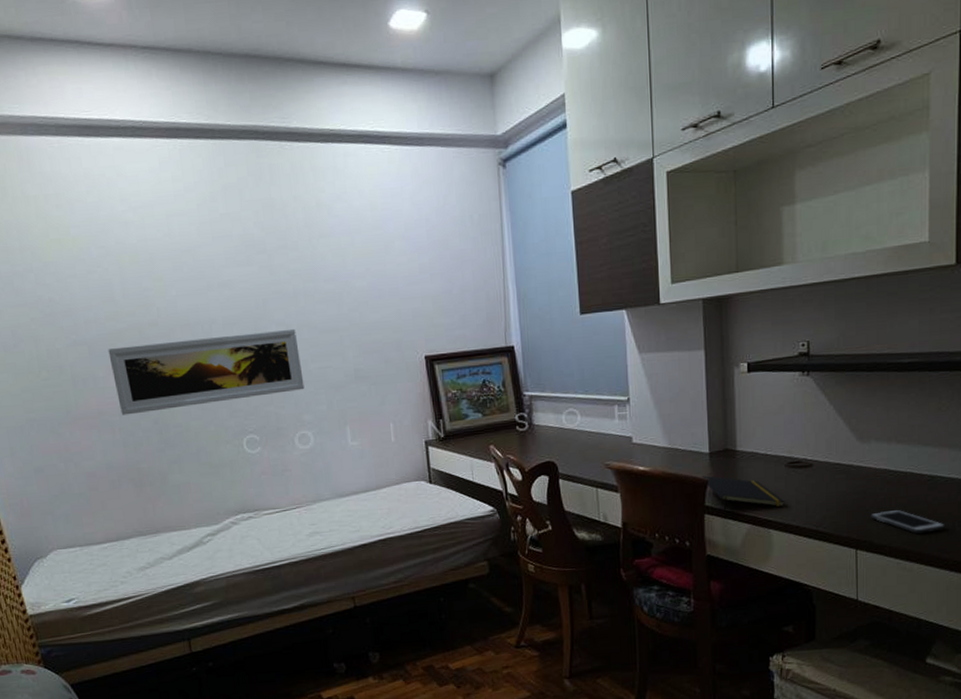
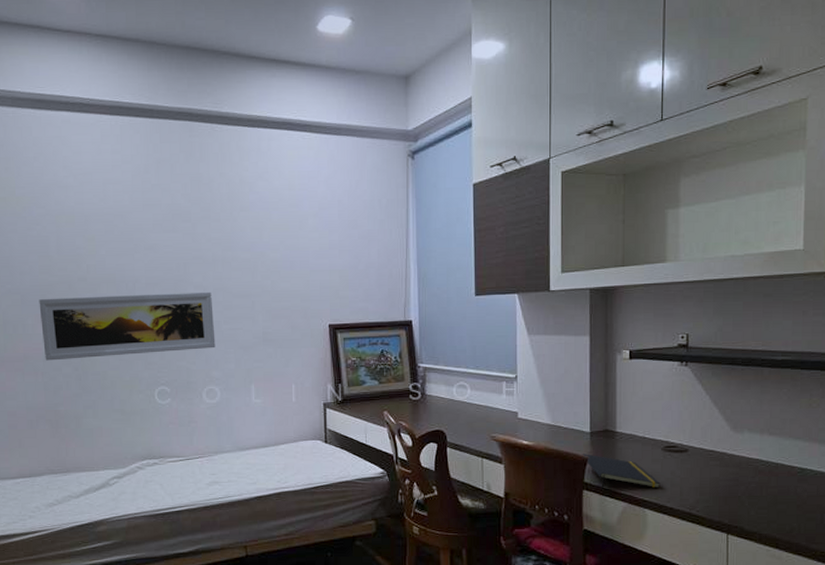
cell phone: present [870,509,946,534] -> none [742,498,815,523]

